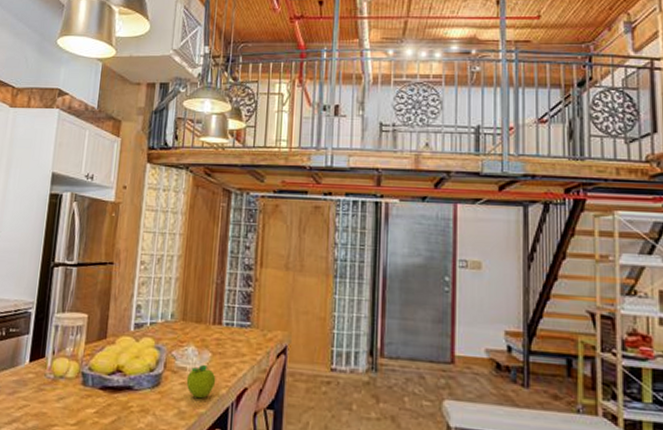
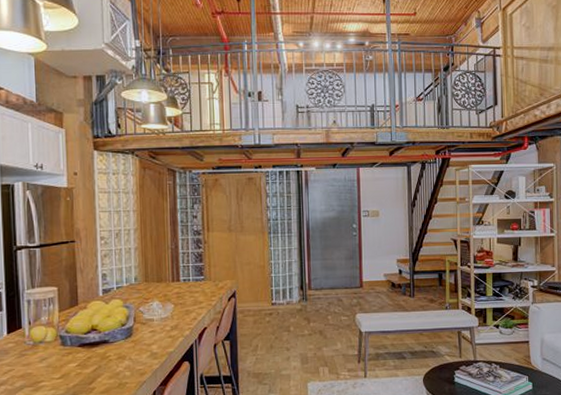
fruit: present [186,365,216,399] -> none [154,315,180,341]

